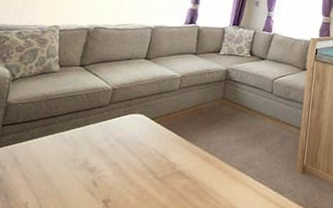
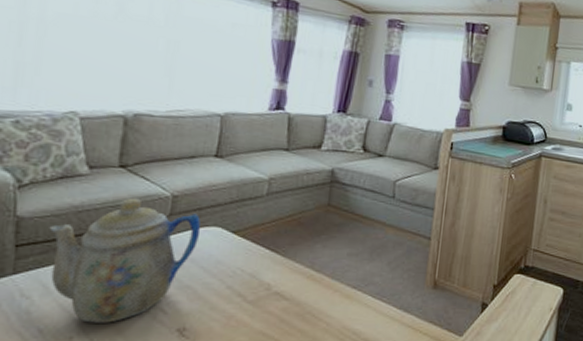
teapot: none [21,90,130,192] -> present [49,198,201,323]

